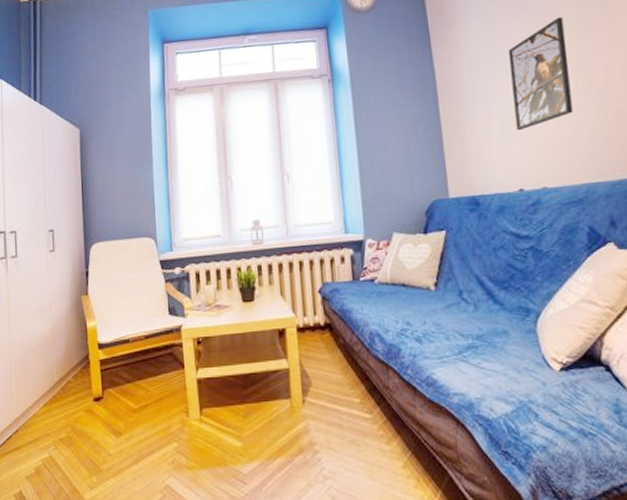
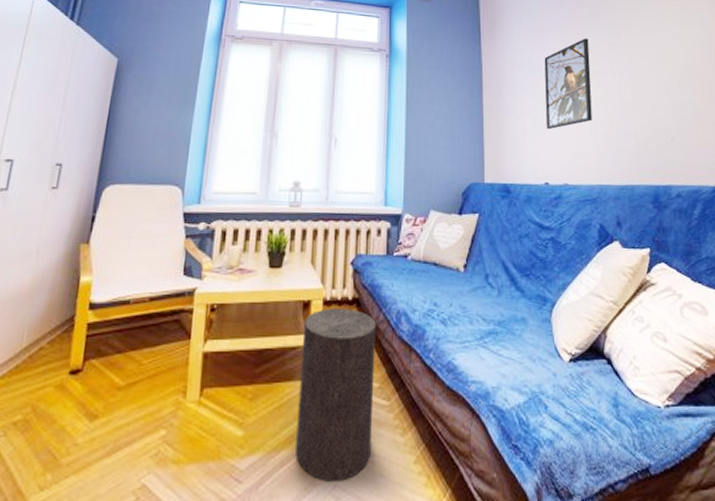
stool: none [282,333,360,483] -> present [296,308,376,482]

